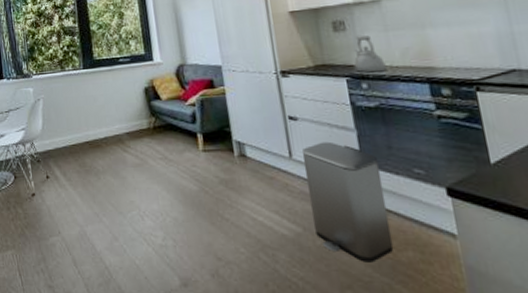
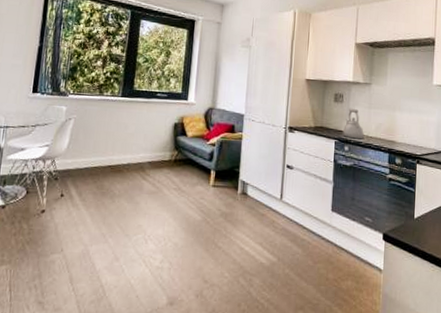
pedal bin: present [301,141,393,263] -> none [286,189,344,289]

